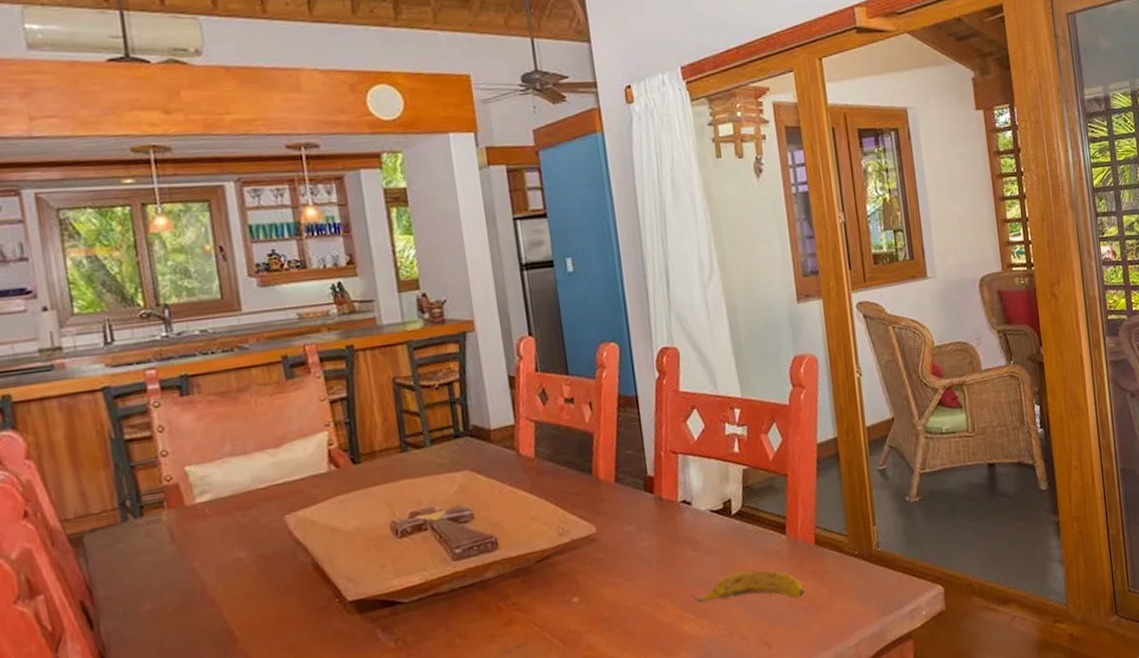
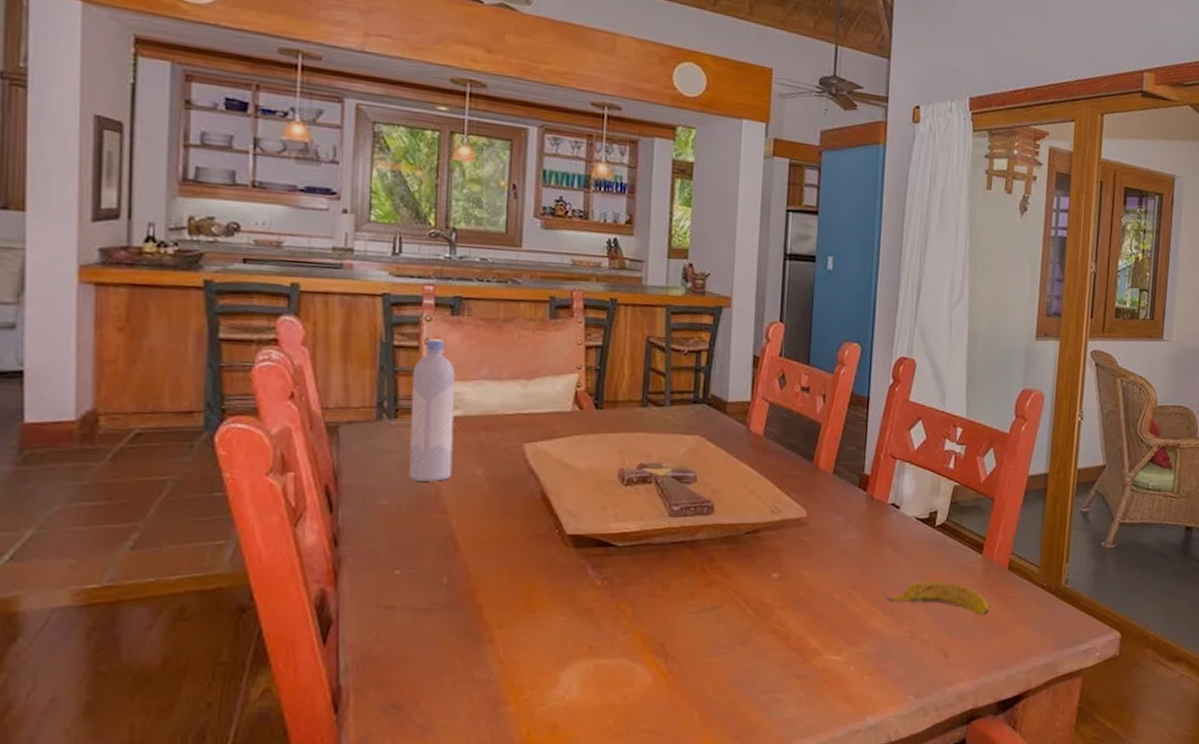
bottle: none [150,424,214,578] -> present [409,339,456,482]

